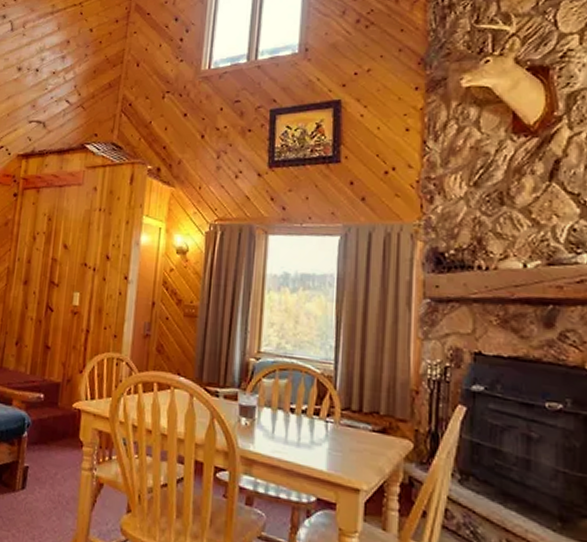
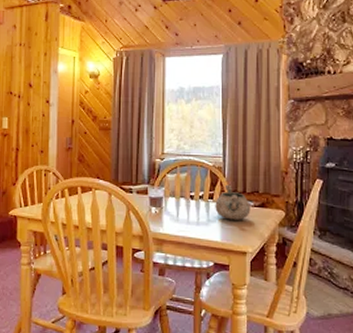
decorative bowl: none [321,398,368,447] -> present [215,184,250,220]

